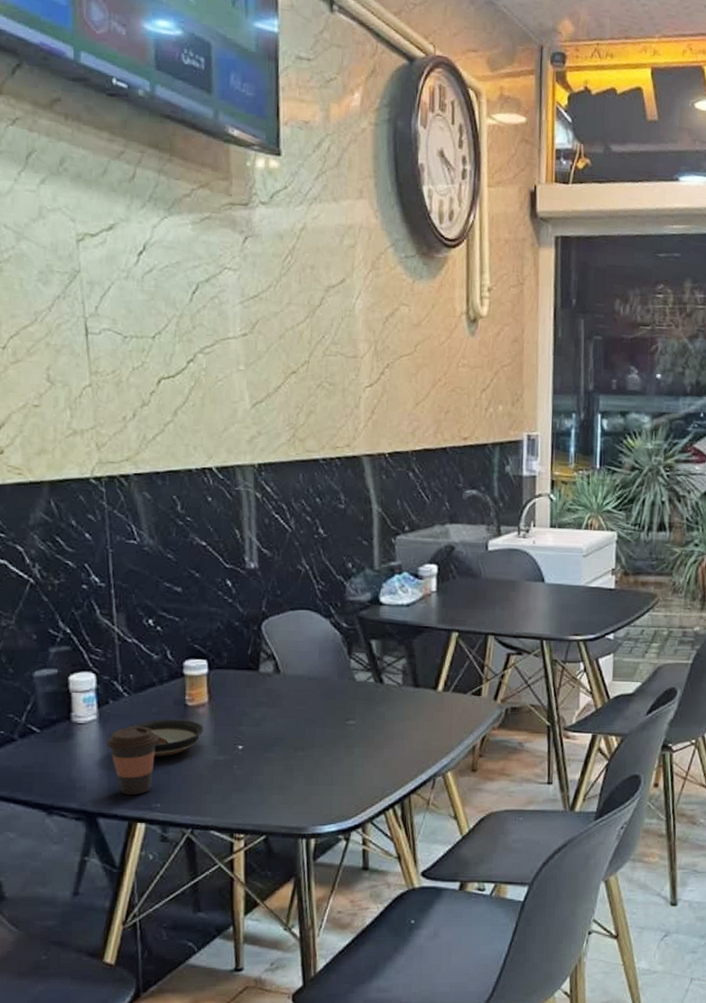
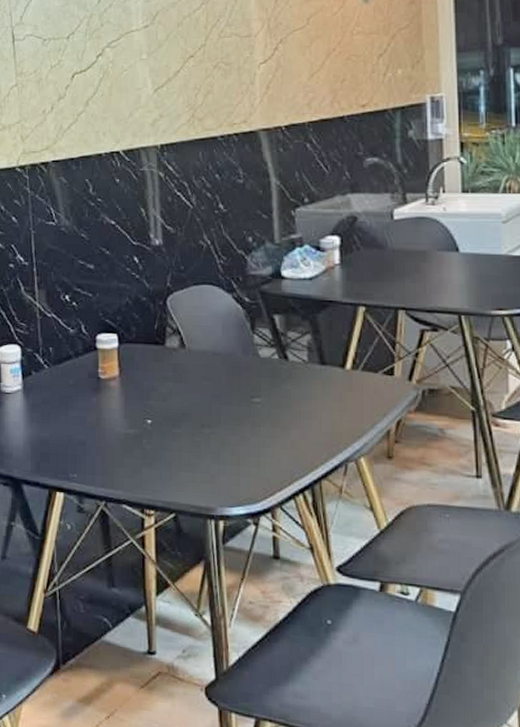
coffee cup: present [106,727,159,796] -> none [30,397,75,465]
saucer: present [125,719,204,757] -> none [46,391,115,428]

